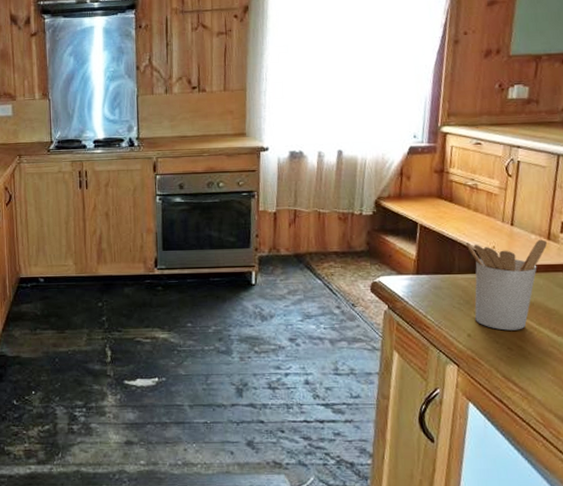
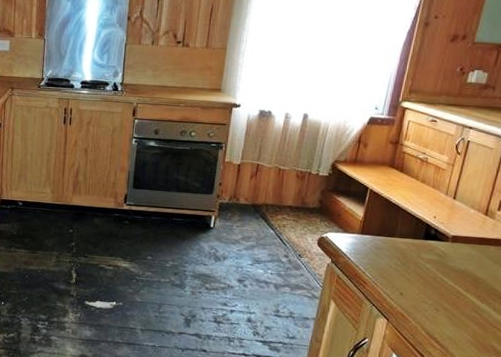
utensil holder: present [465,239,548,331] -> none [409,210,485,294]

